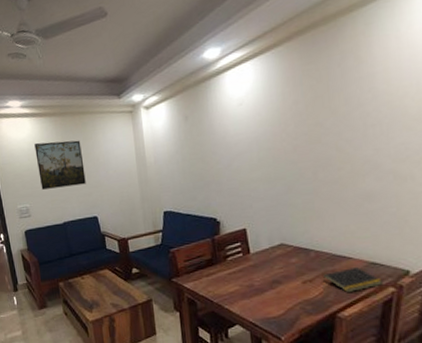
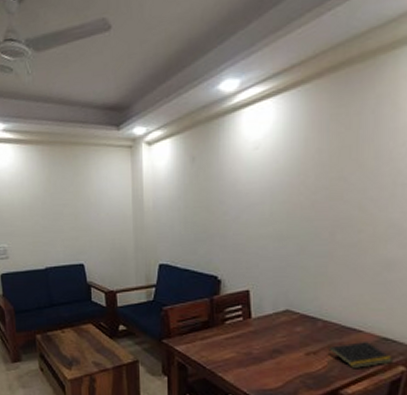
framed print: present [34,140,86,190] -> none [17,174,74,229]

